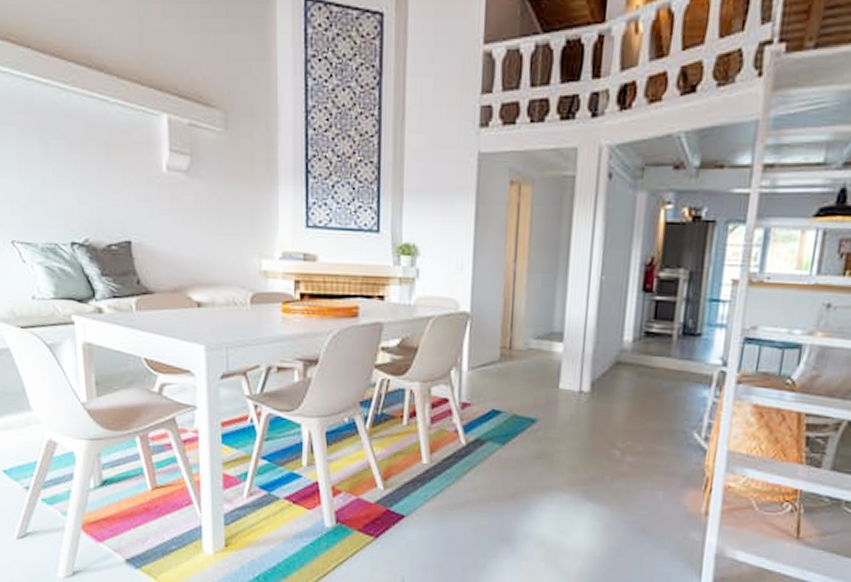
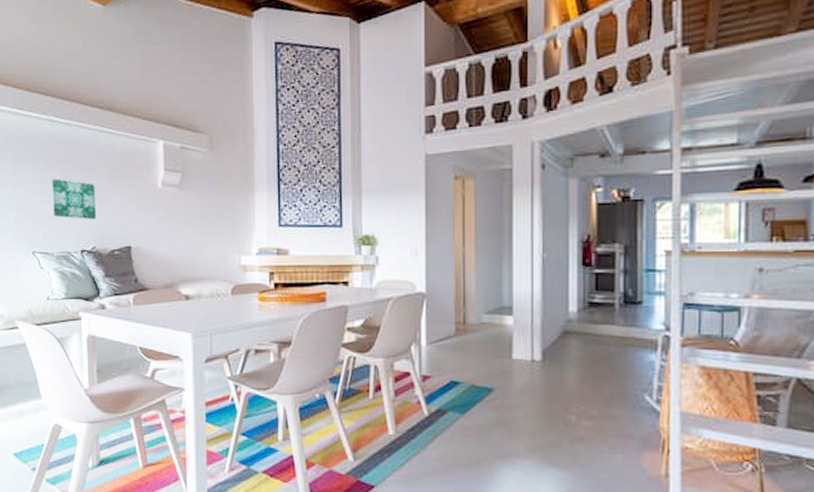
wall art: none [31,153,88,206] -> present [52,179,96,219]

